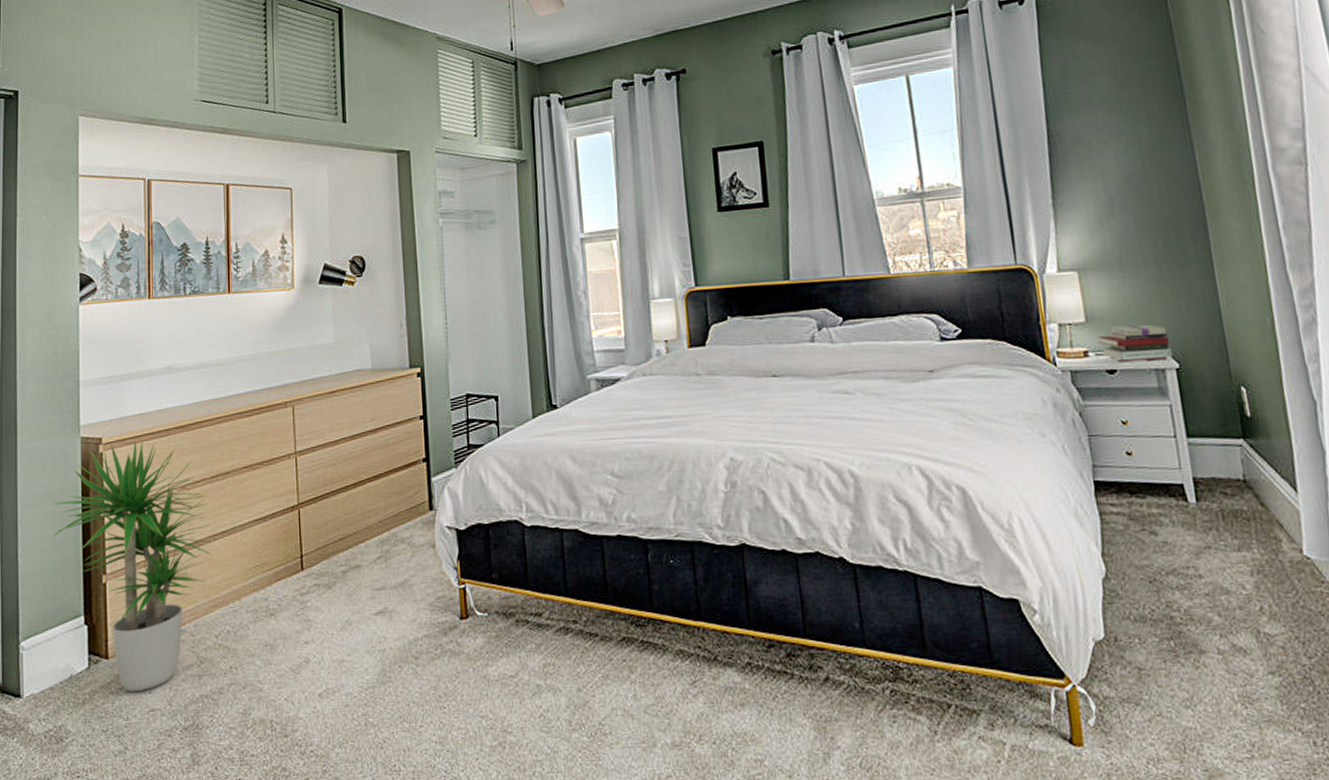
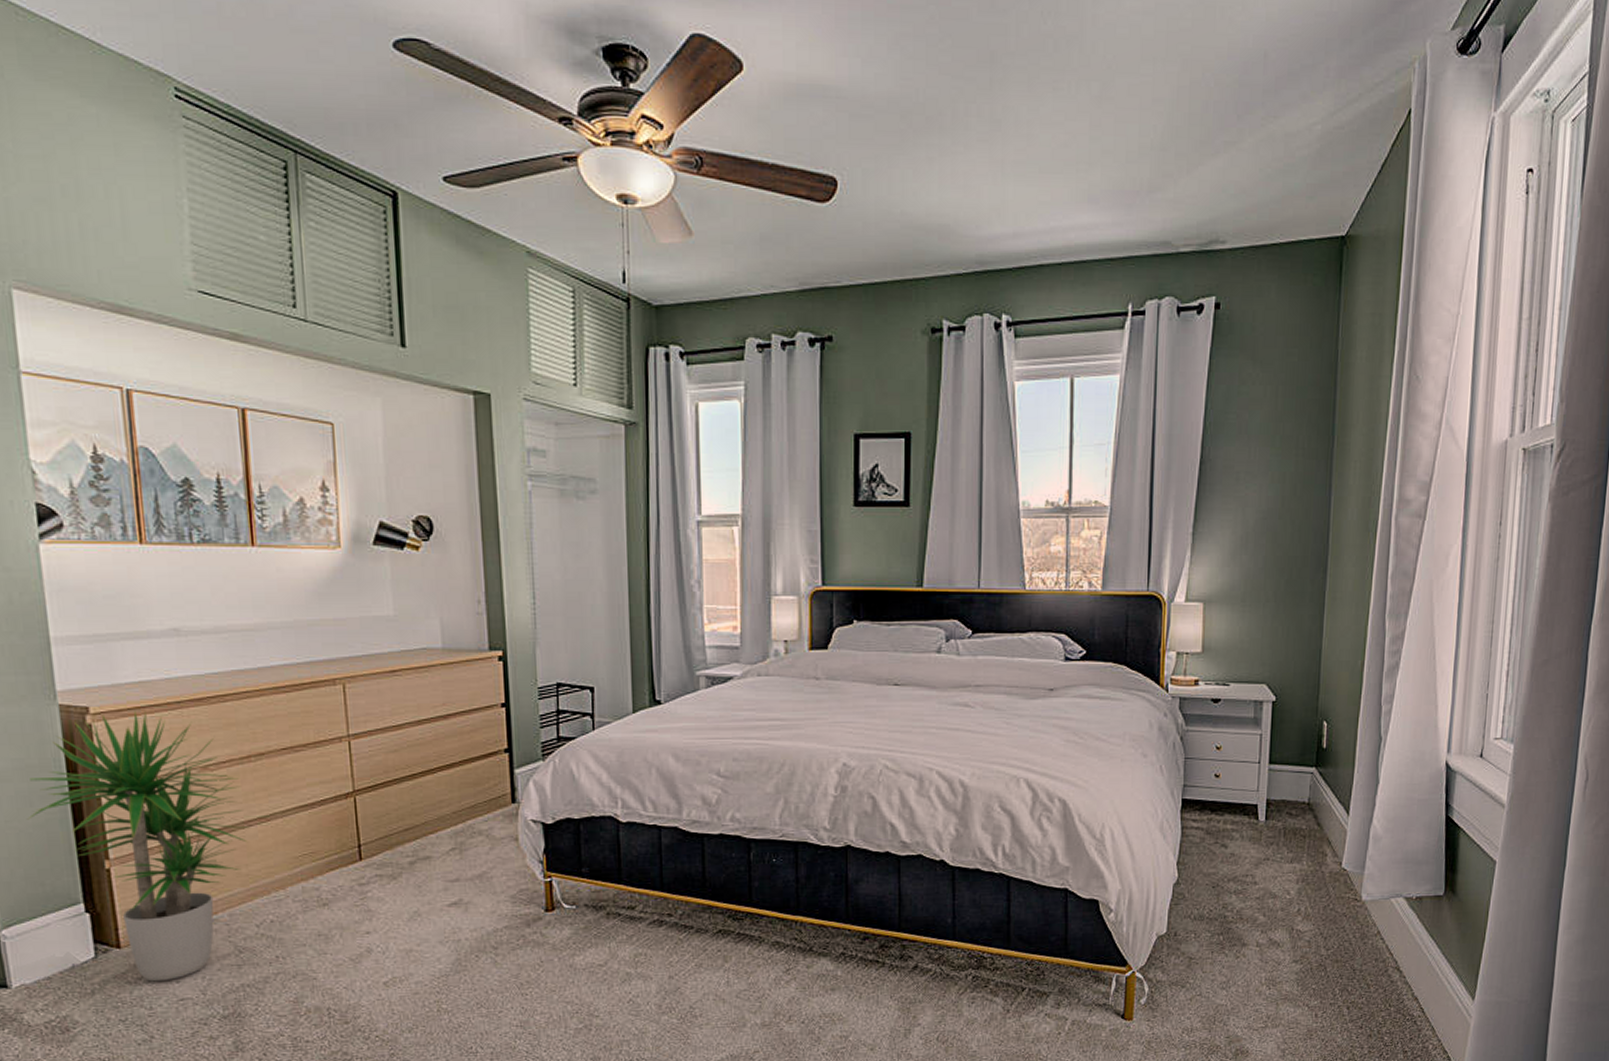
books: present [1097,324,1173,362] -> none [1209,658,1273,693]

